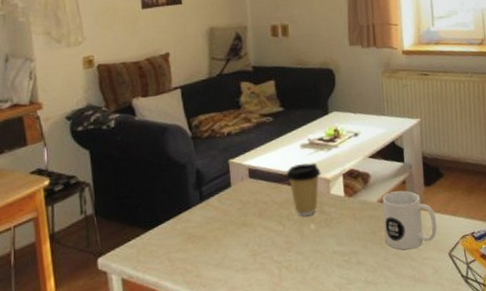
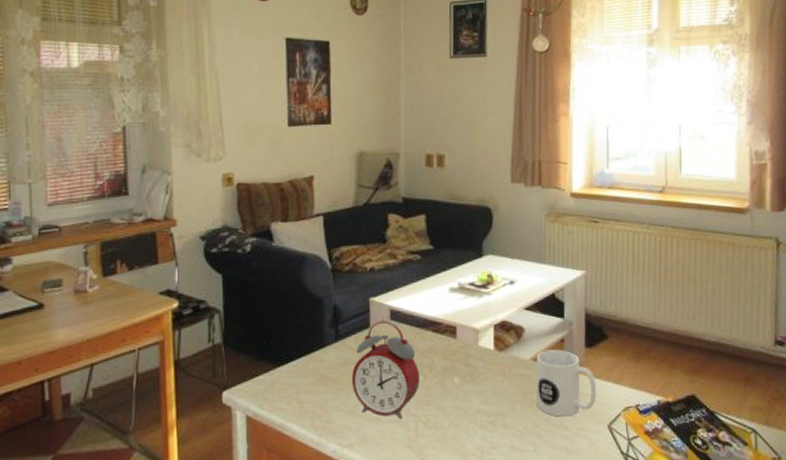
alarm clock: none [217,179,280,267] -> present [351,321,420,419]
coffee cup: present [286,163,321,217] -> none [431,309,470,368]

